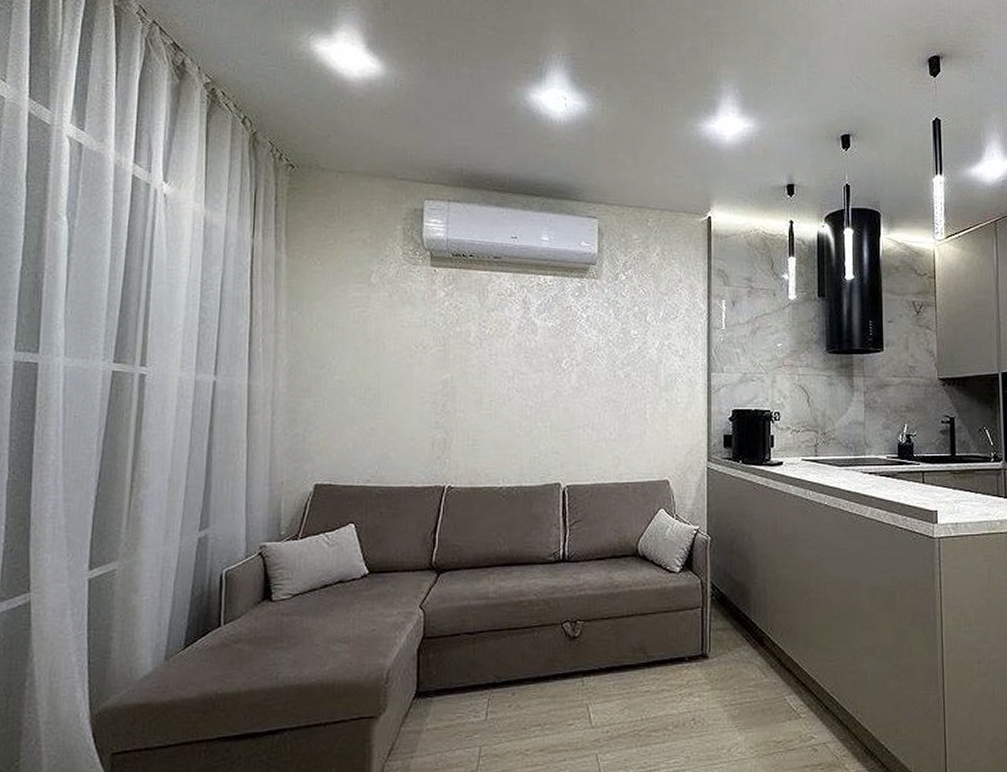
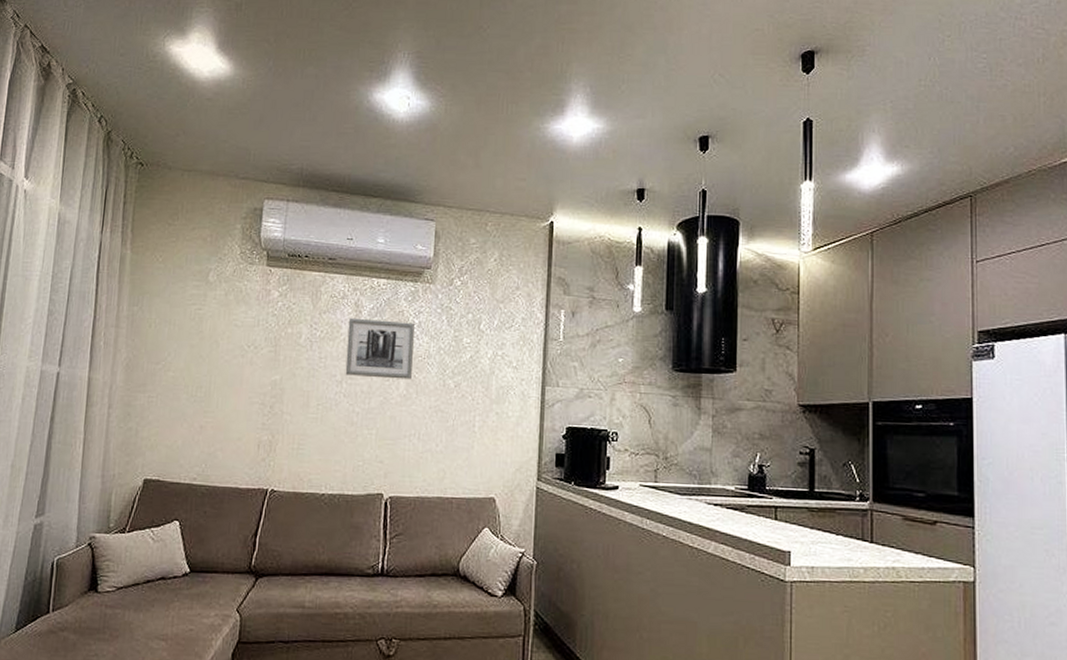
wall art: none [516,314,583,372] -> present [345,317,415,380]

